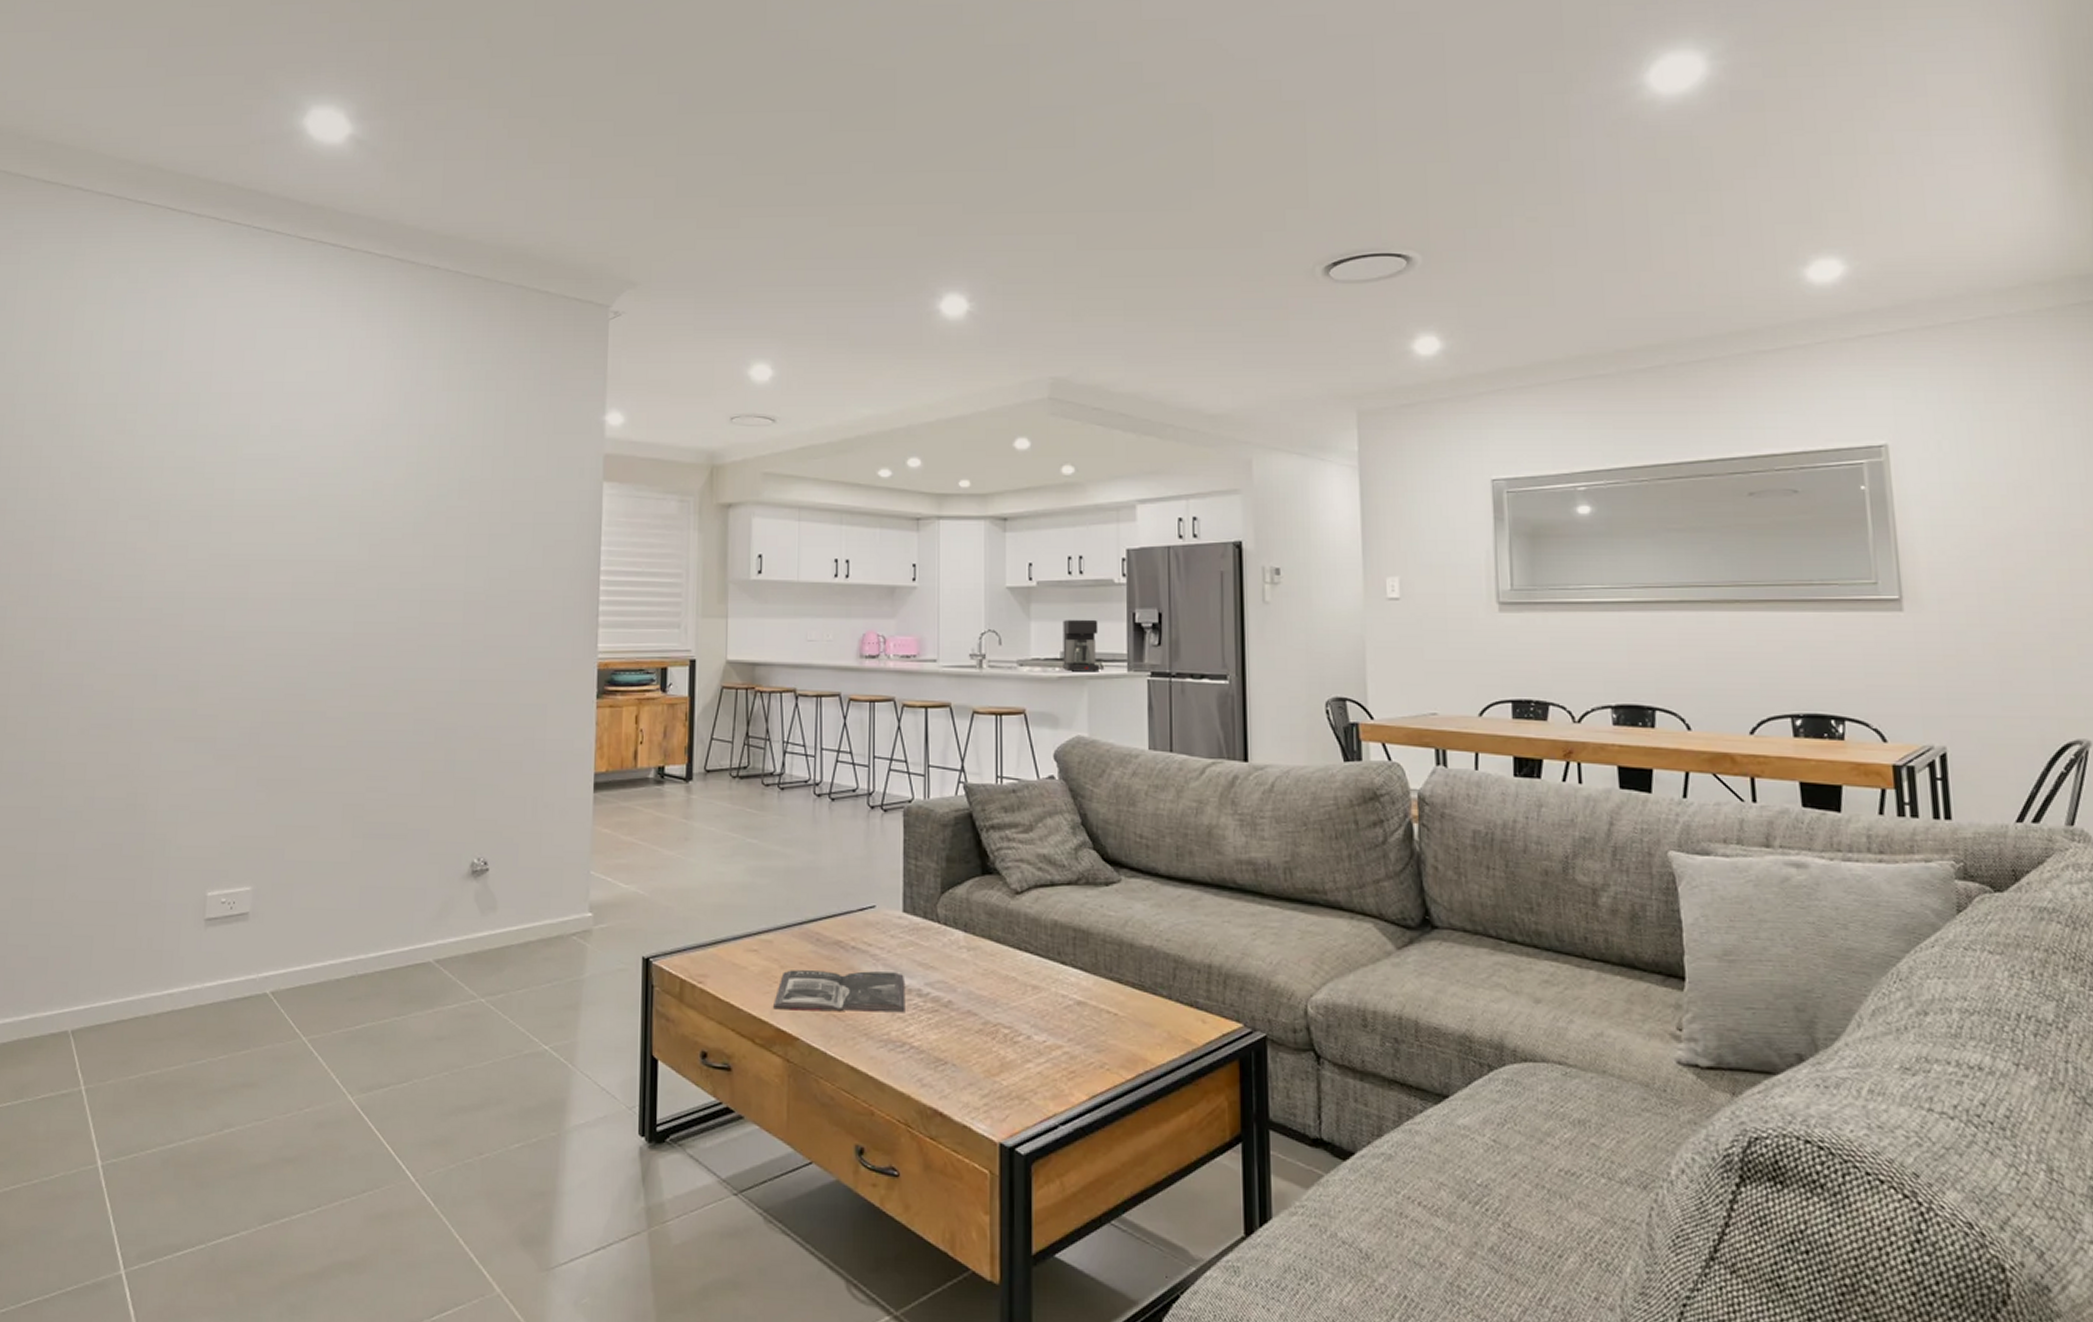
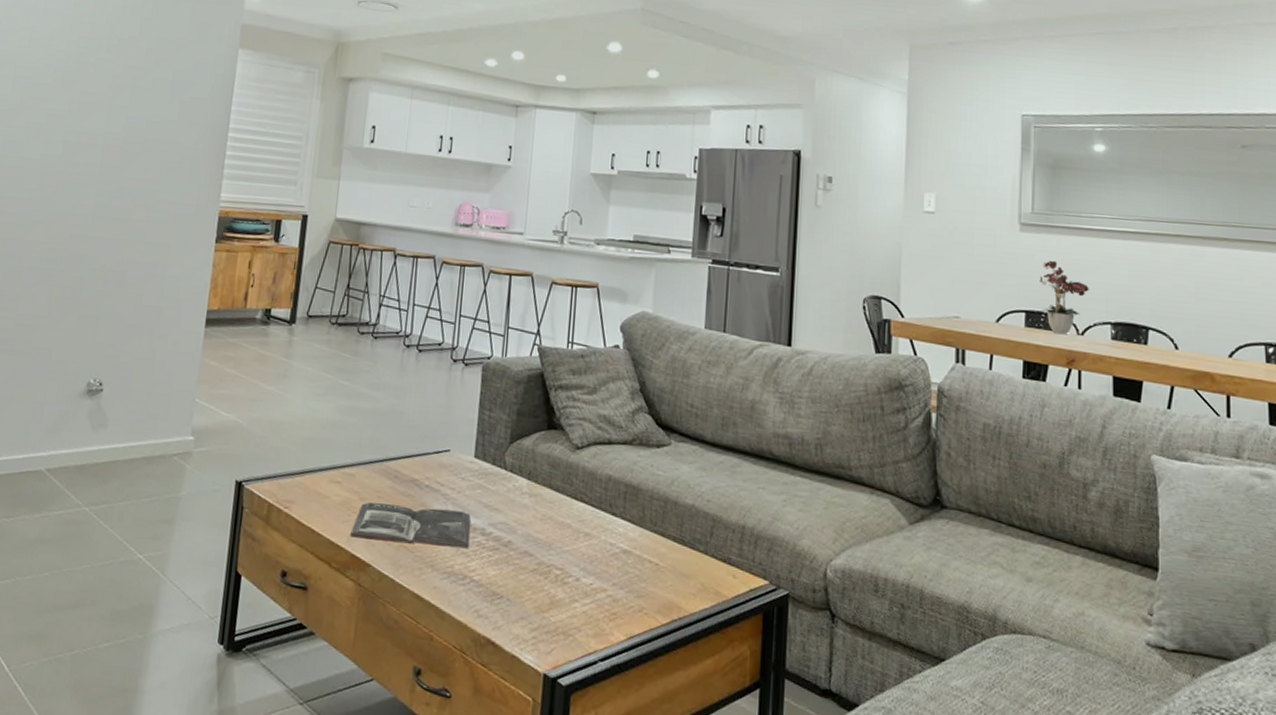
coffee maker: present [1063,619,1100,672] -> none [635,207,669,256]
flower arrangement: none [1525,641,1583,724] -> present [1039,260,1089,335]

